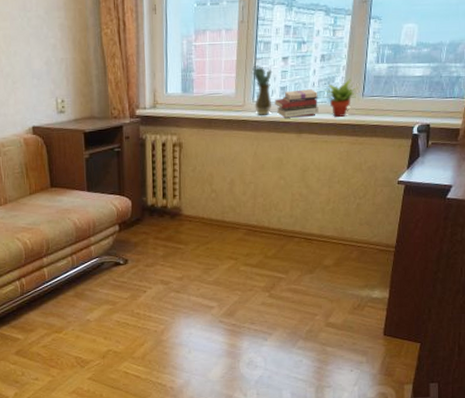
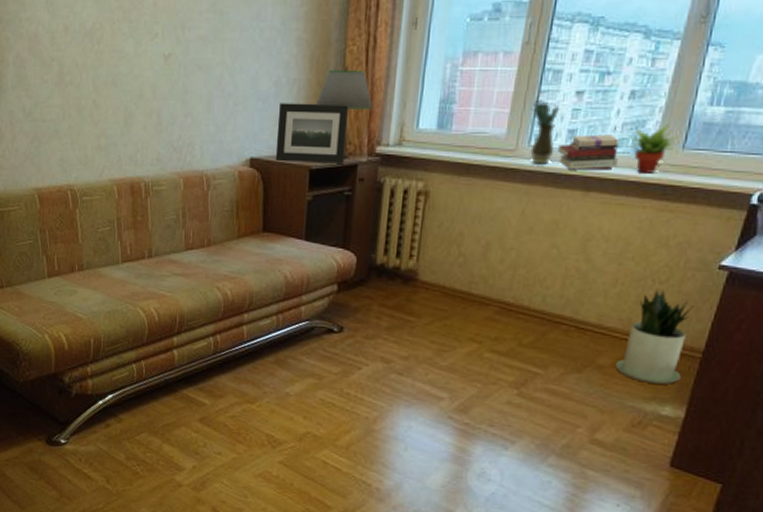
picture frame: none [52,77,111,127] -> present [275,103,350,164]
table lamp: none [83,46,129,122] -> present [317,66,373,159]
planter: none [336,203,385,275] -> present [615,290,695,385]

